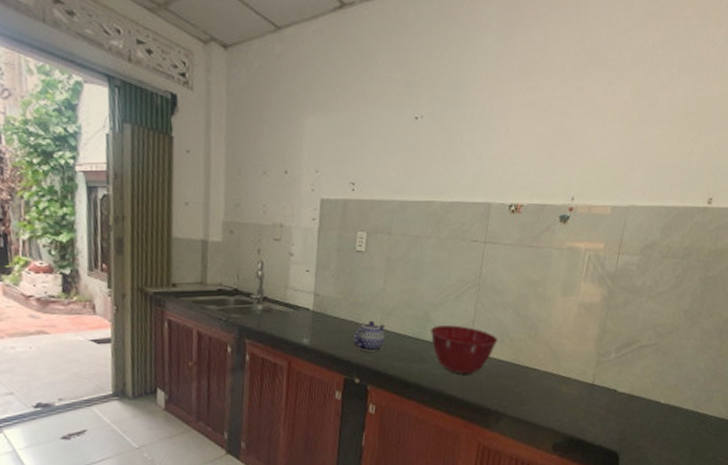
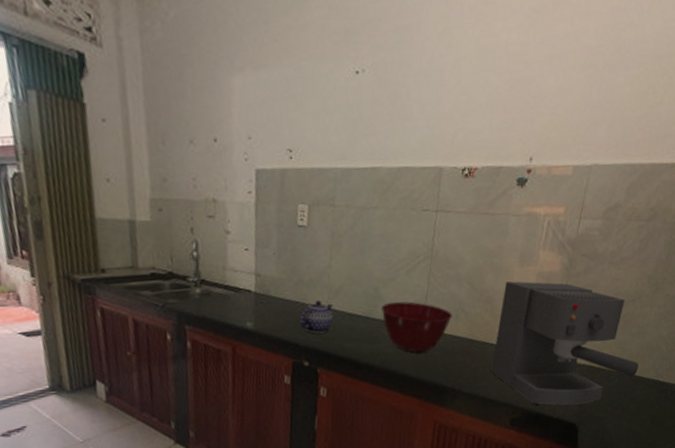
coffee maker: none [534,310,678,433] -> present [491,281,639,405]

